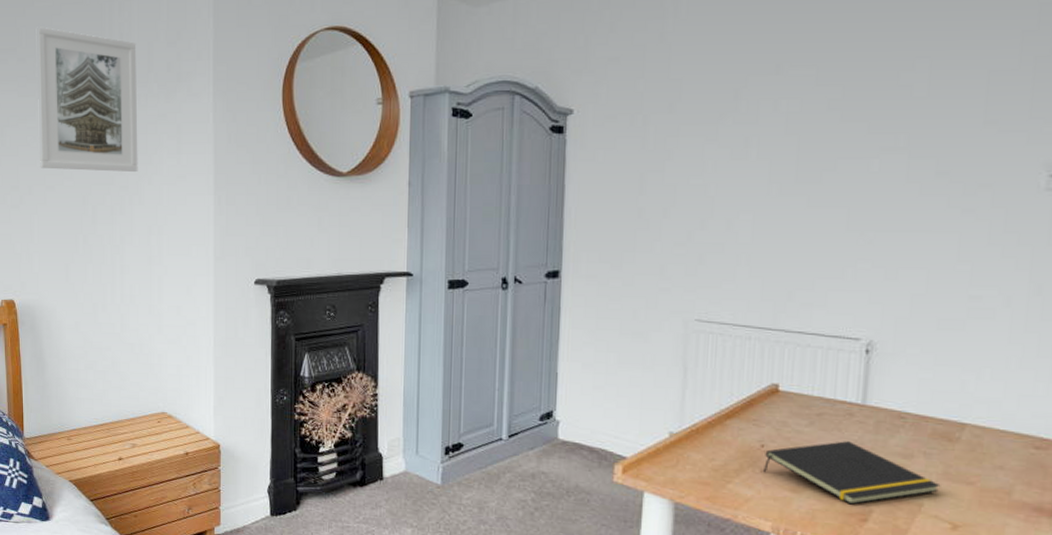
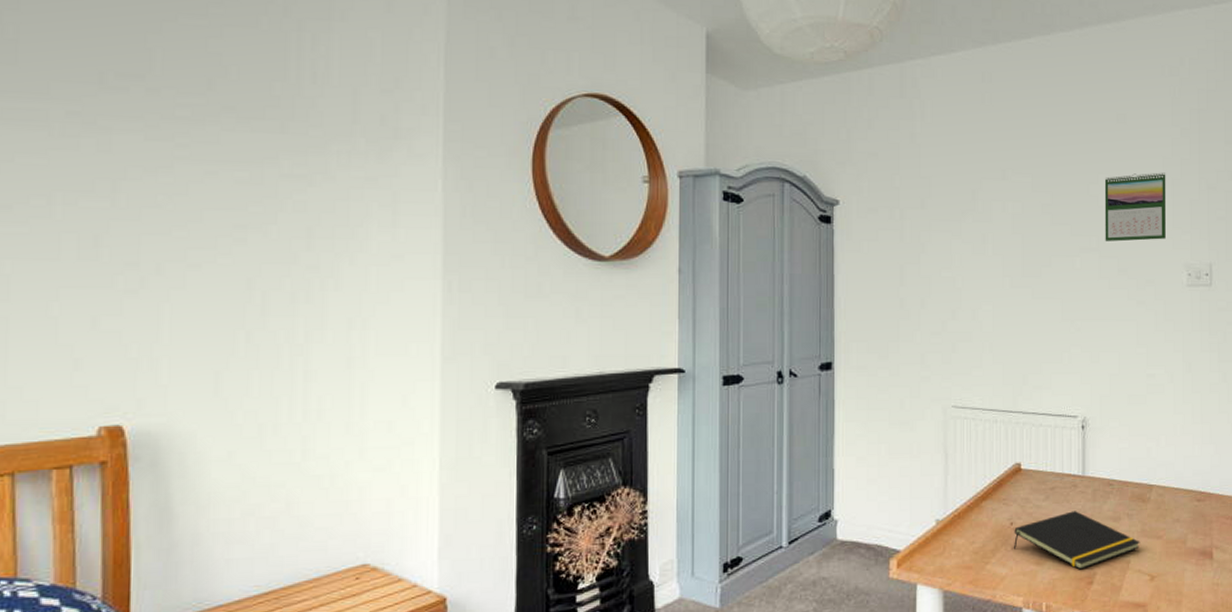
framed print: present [36,26,138,172] -> none [177,50,336,248]
calendar: none [918,49,1025,139] -> present [1104,172,1167,242]

